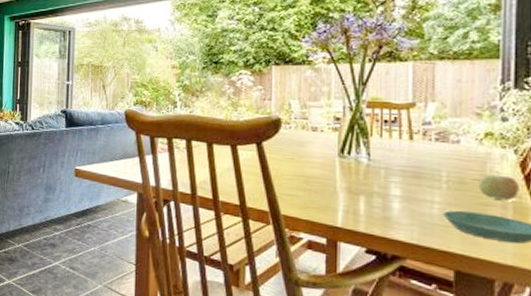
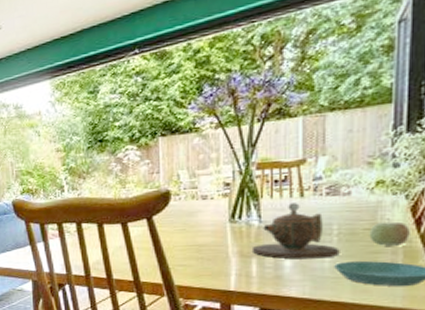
teapot: none [360,145,449,205] -> present [251,203,340,259]

